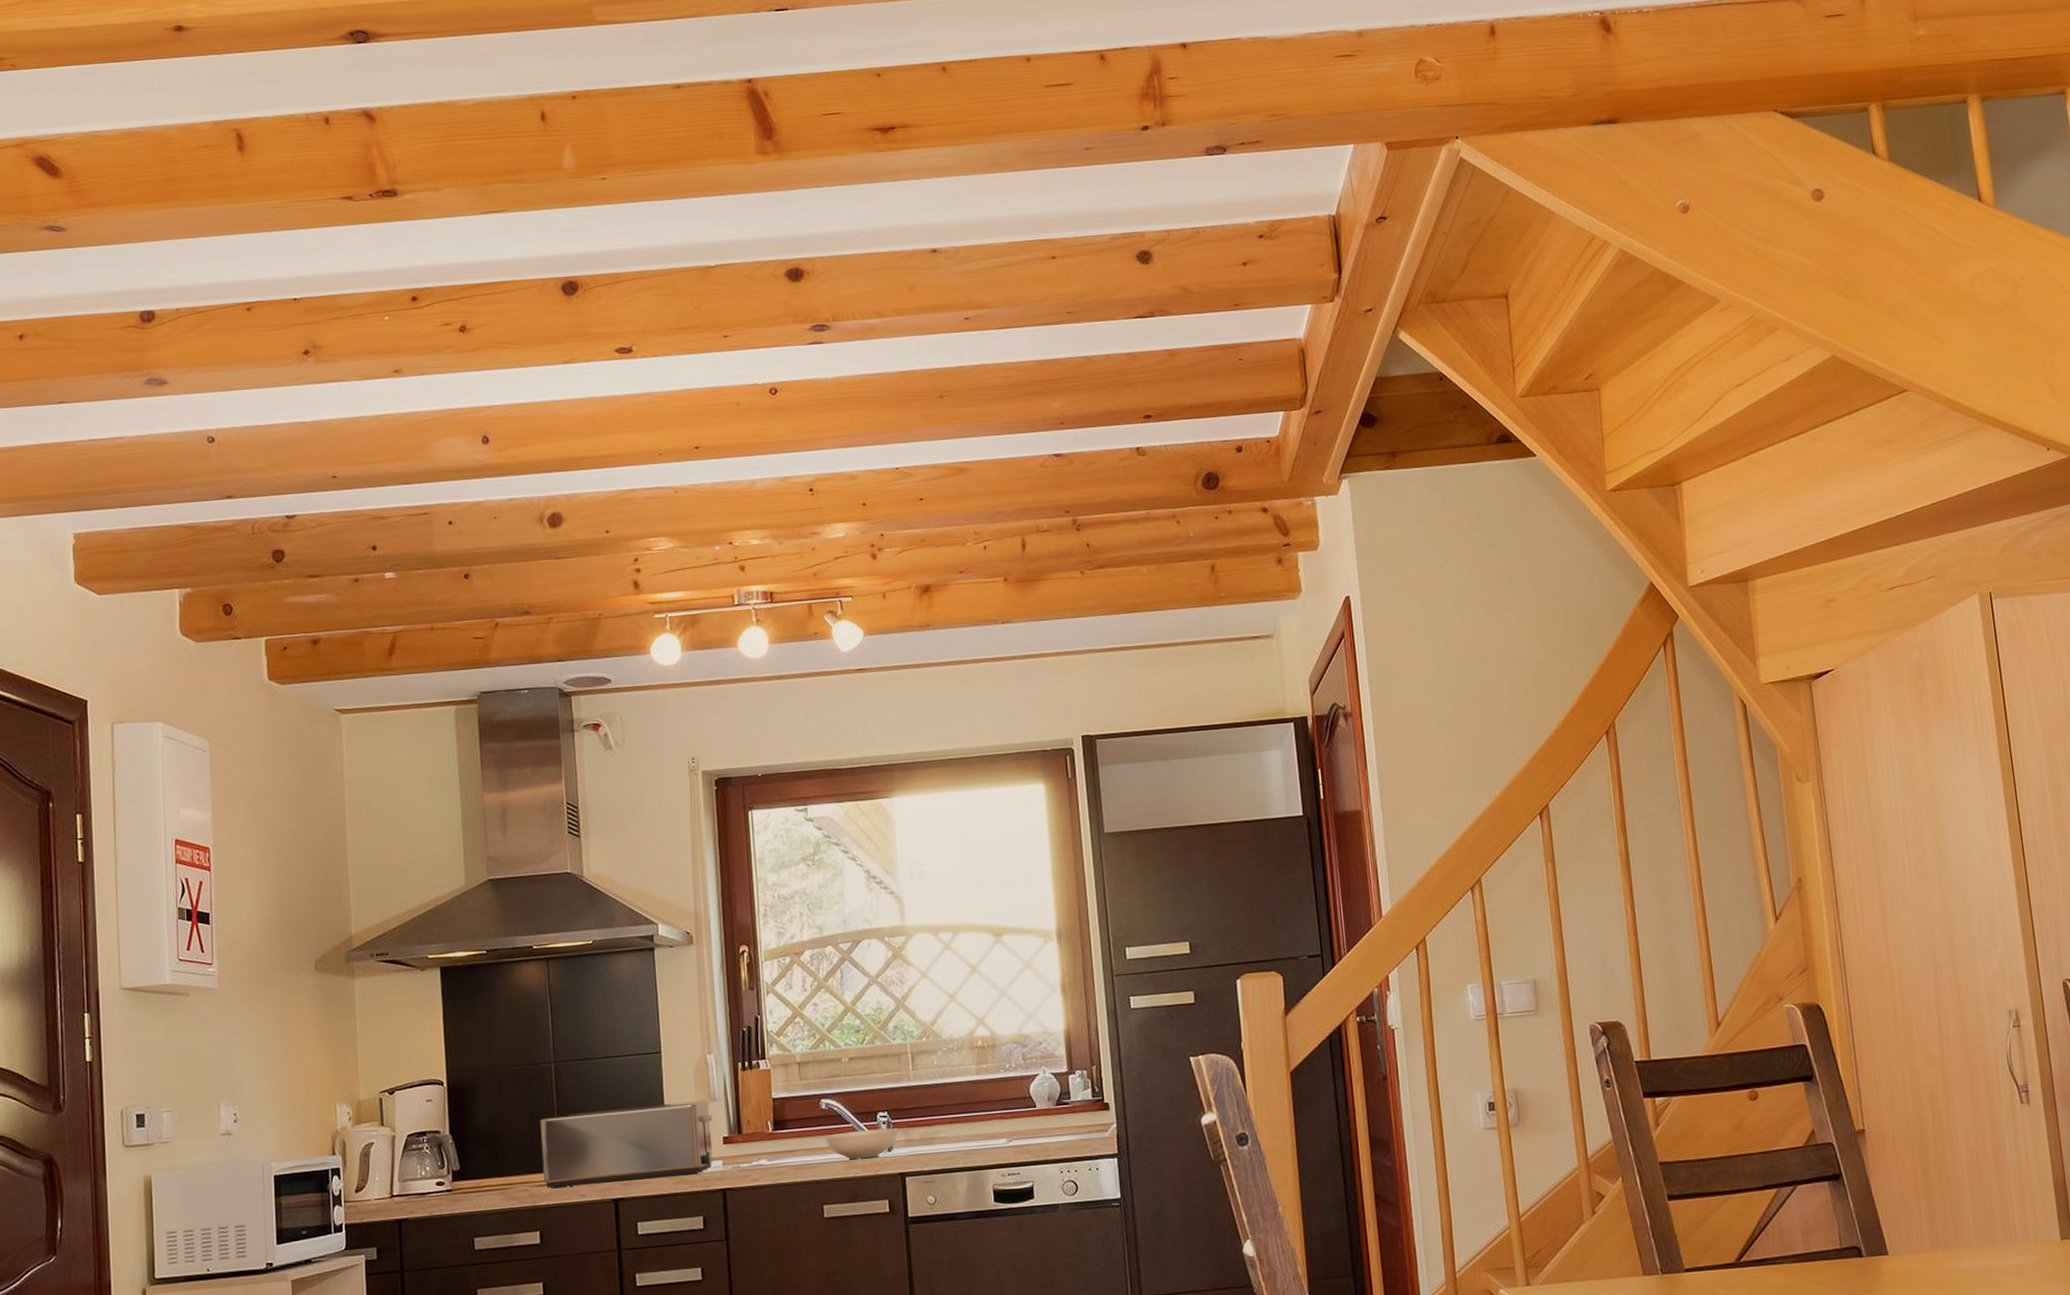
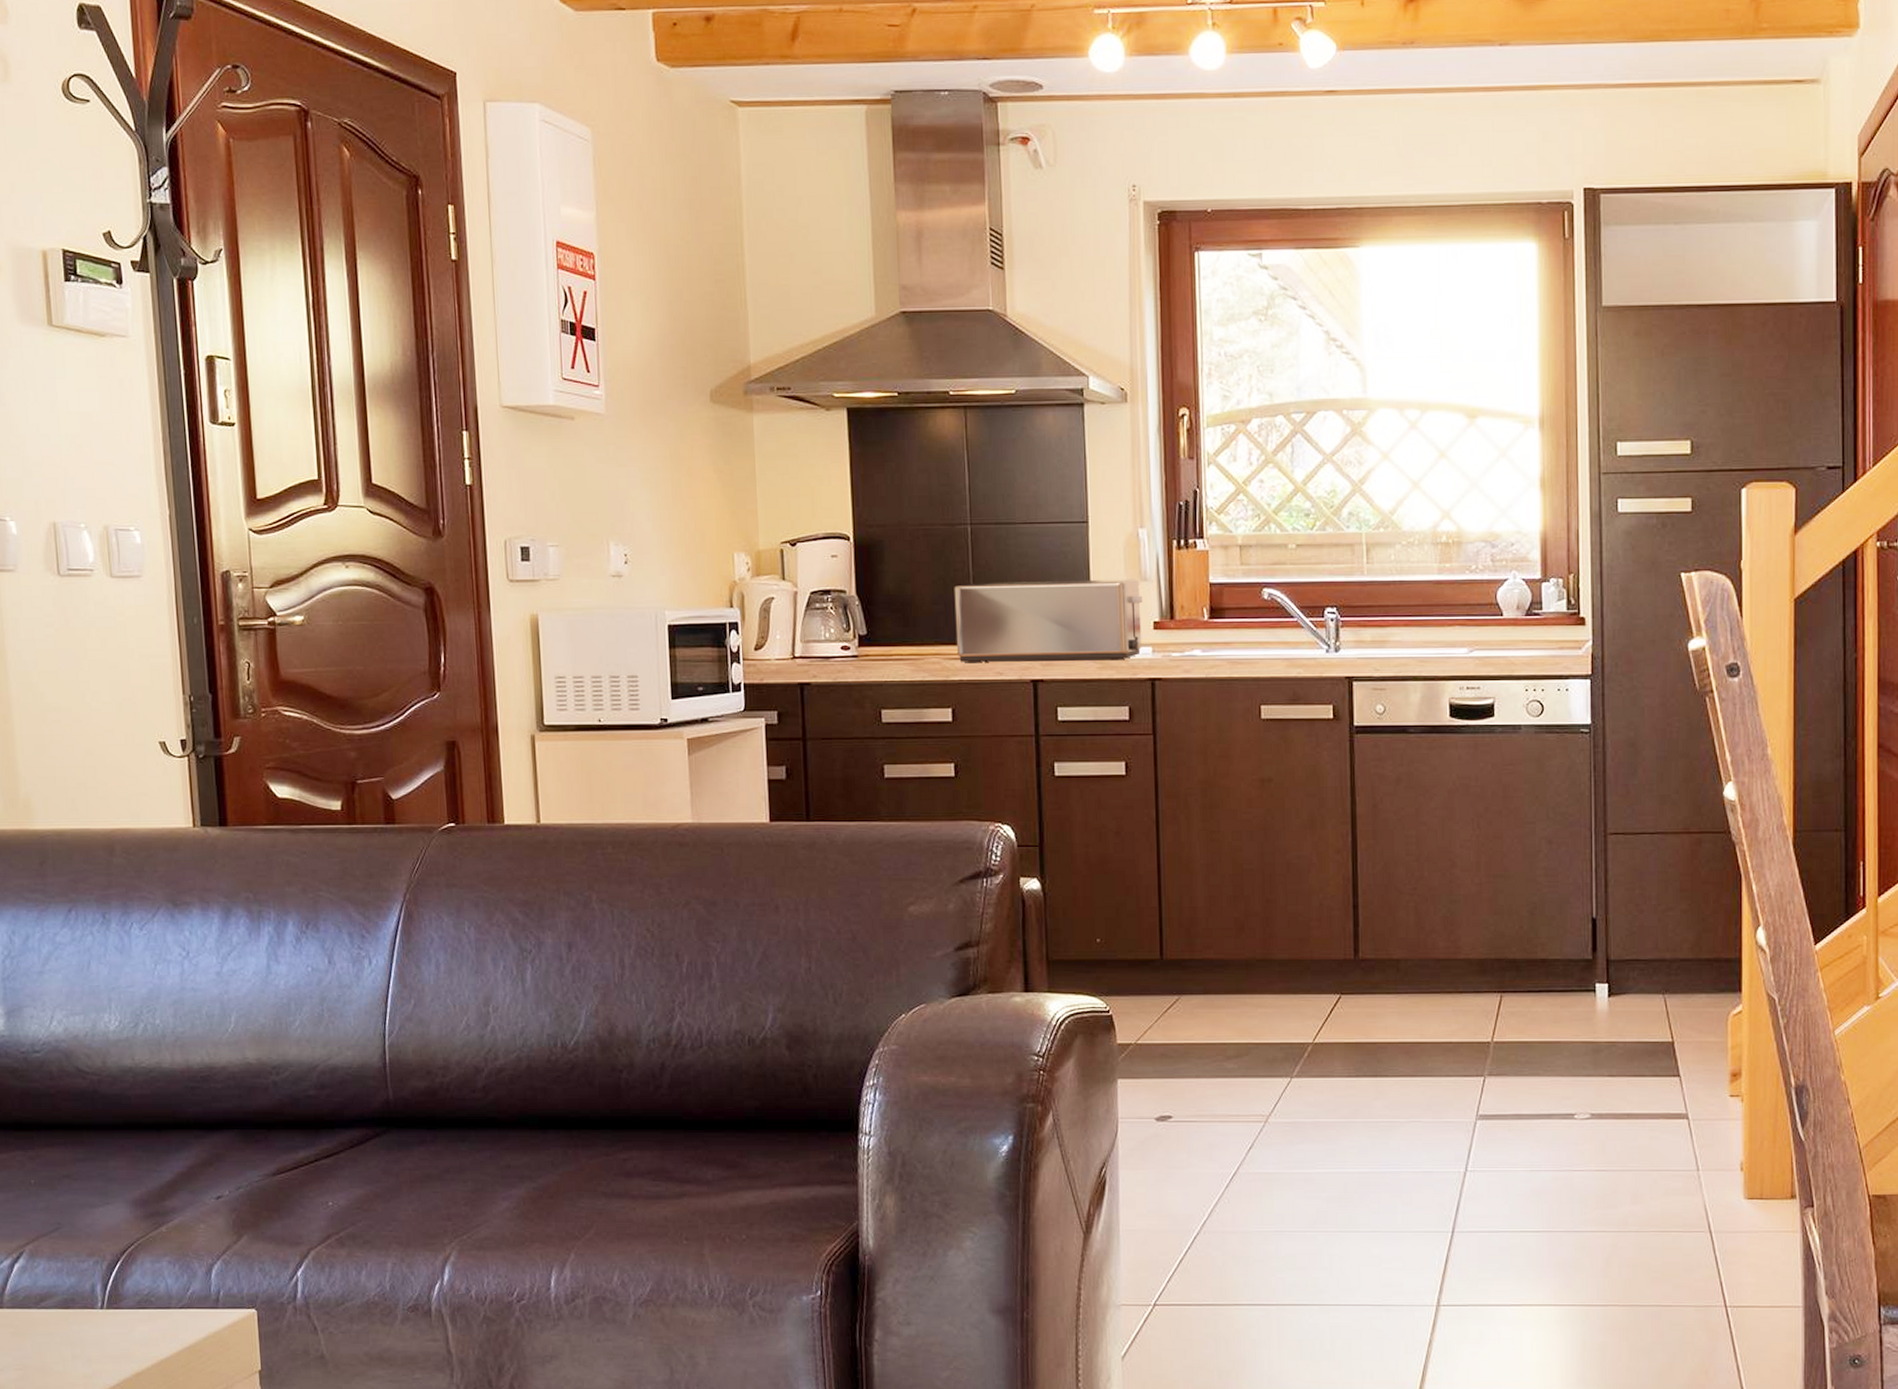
bowl: present [824,1127,898,1160] -> none [1265,626,1347,658]

